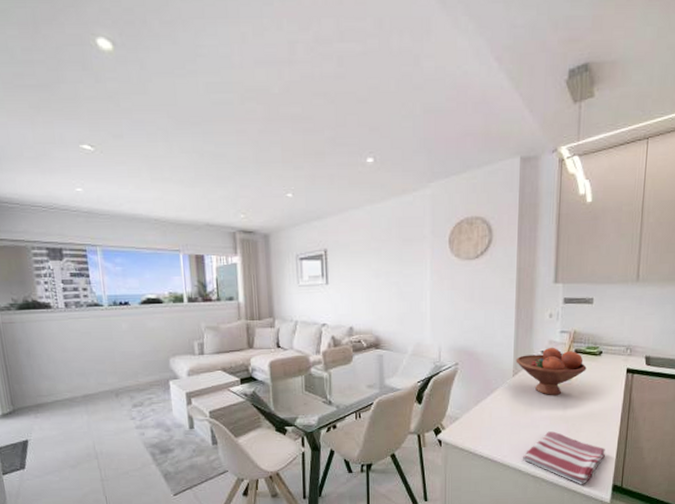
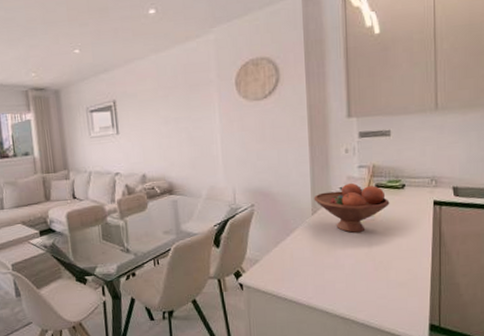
dish towel: present [523,431,606,485] -> none [329,270,419,326]

